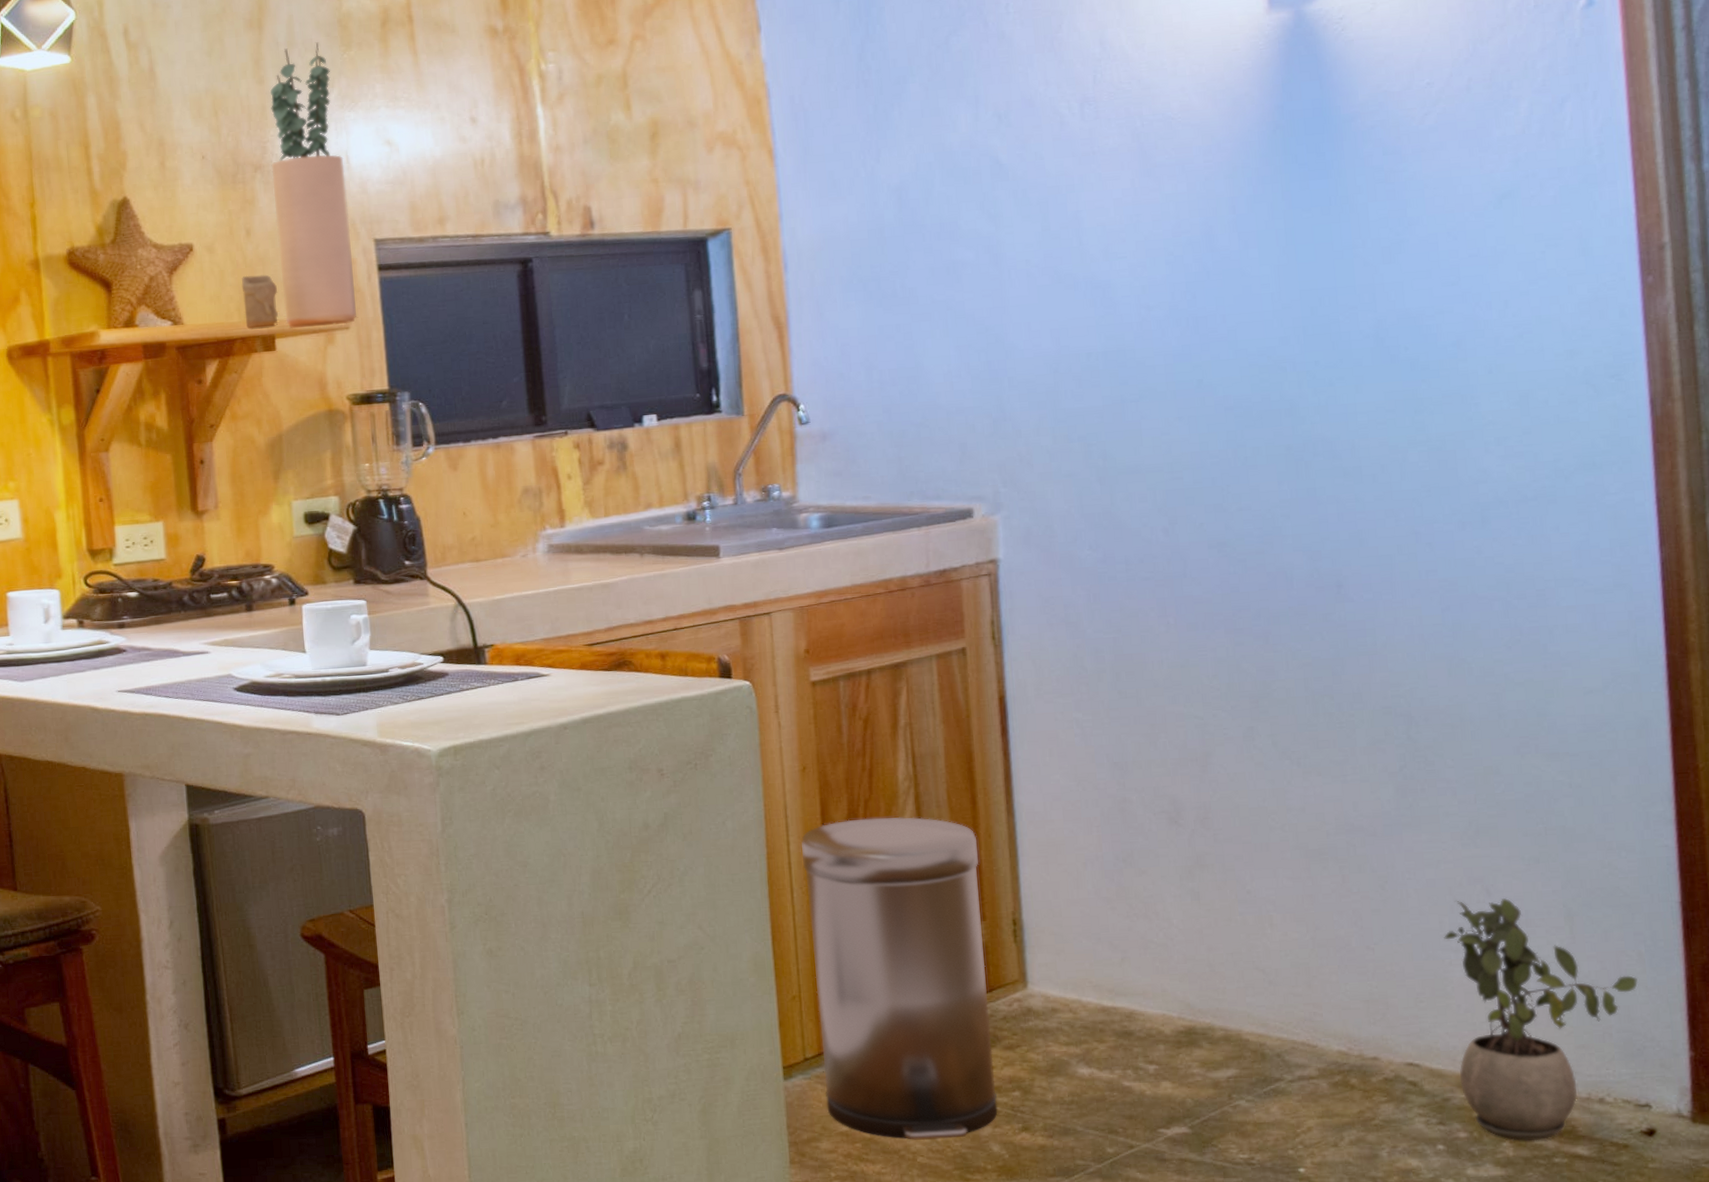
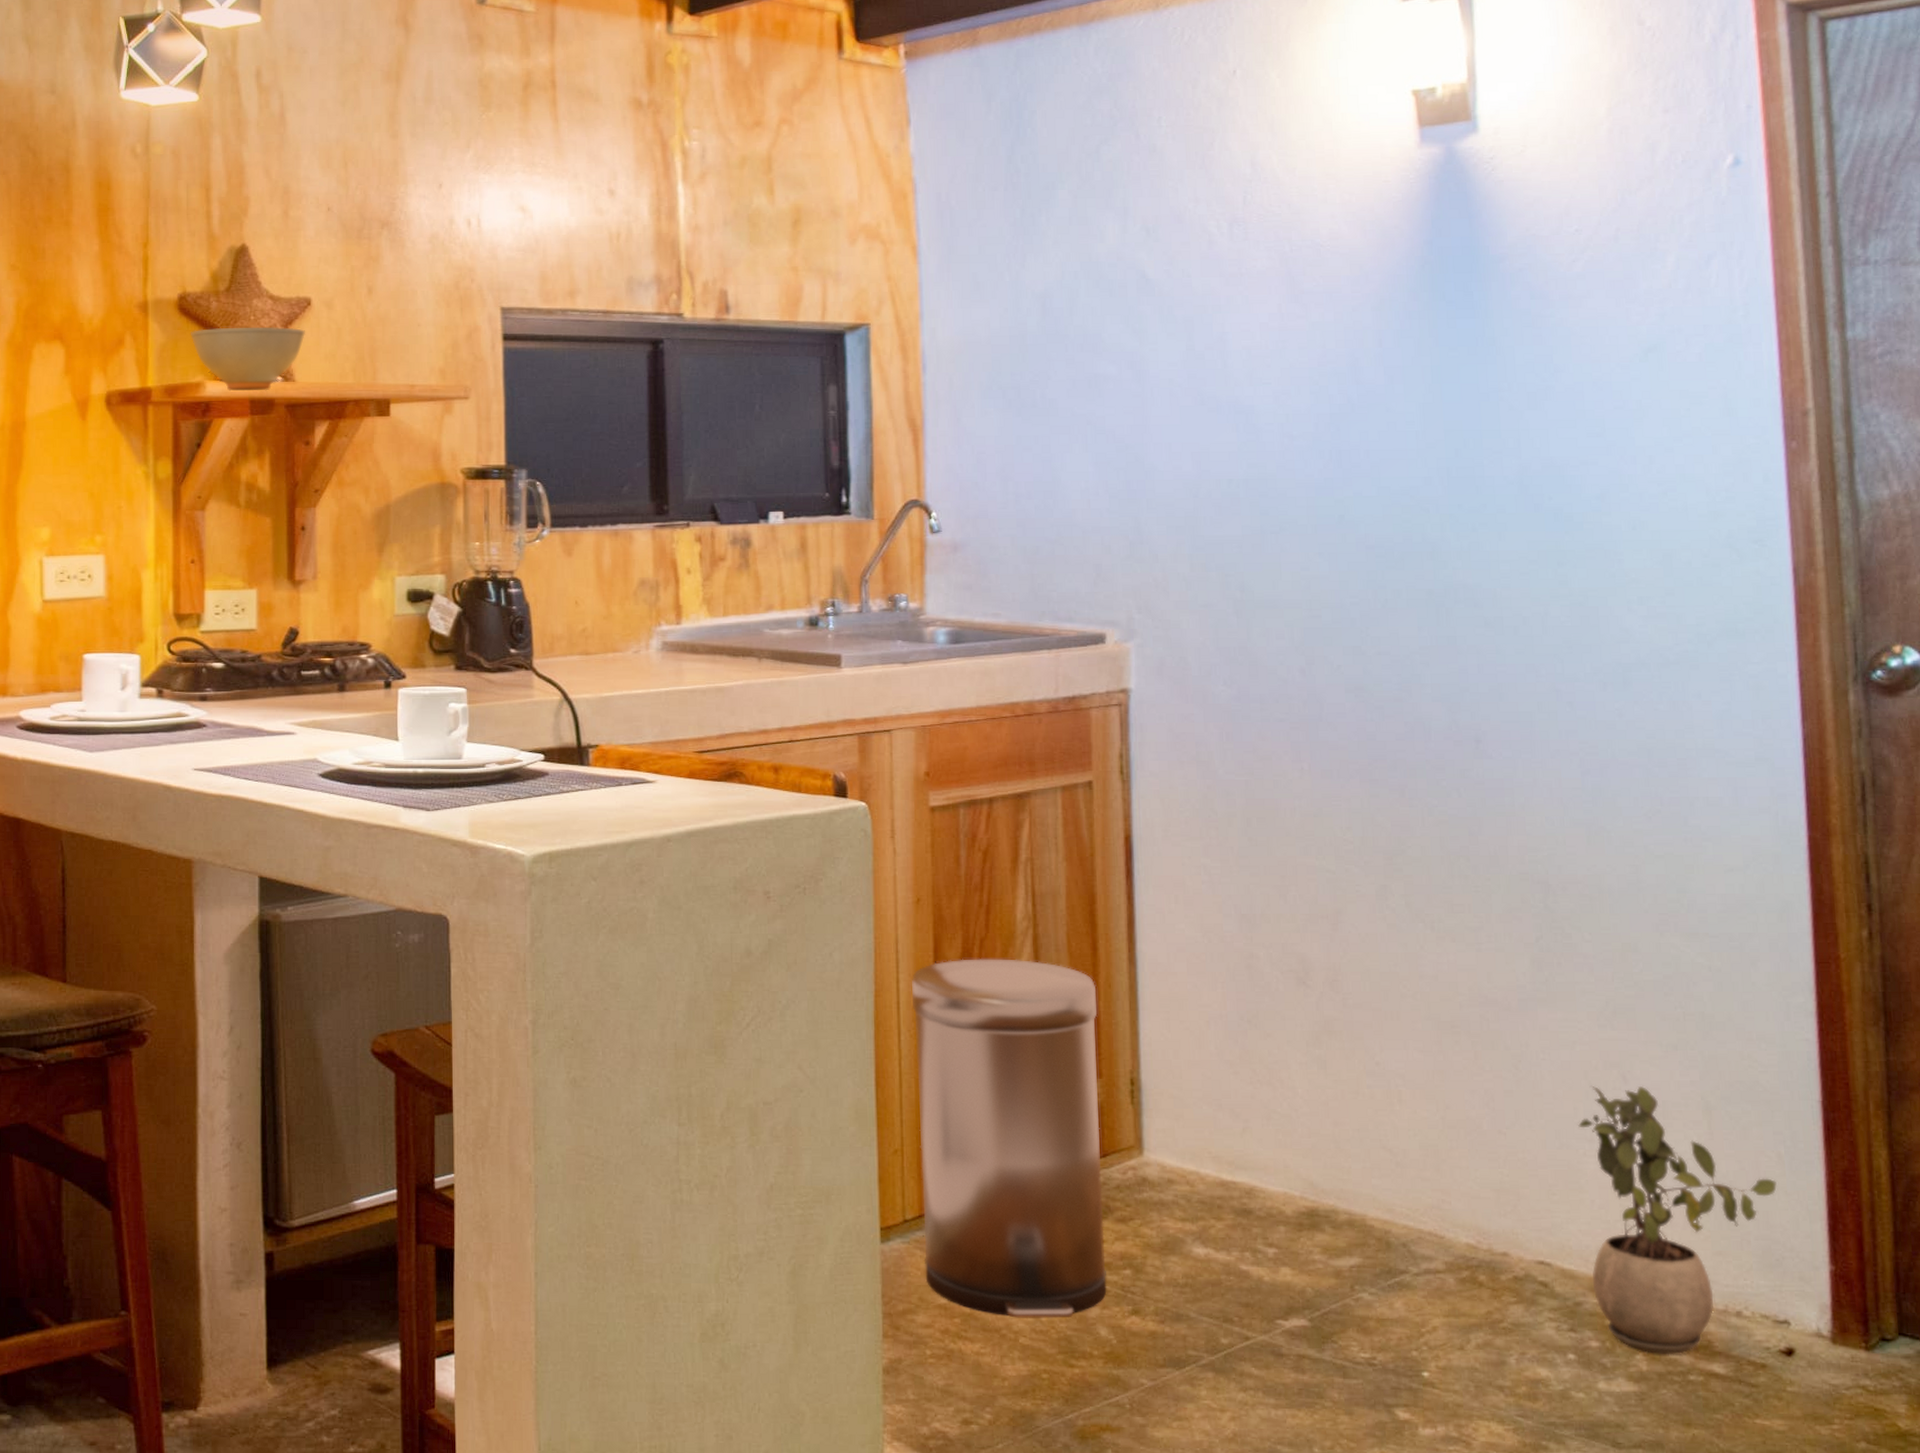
bowl: none [81,274,191,338] -> present [190,326,306,391]
candle: present [241,274,278,330] -> none [359,335,397,392]
vase: present [270,42,356,328] -> none [399,100,477,395]

